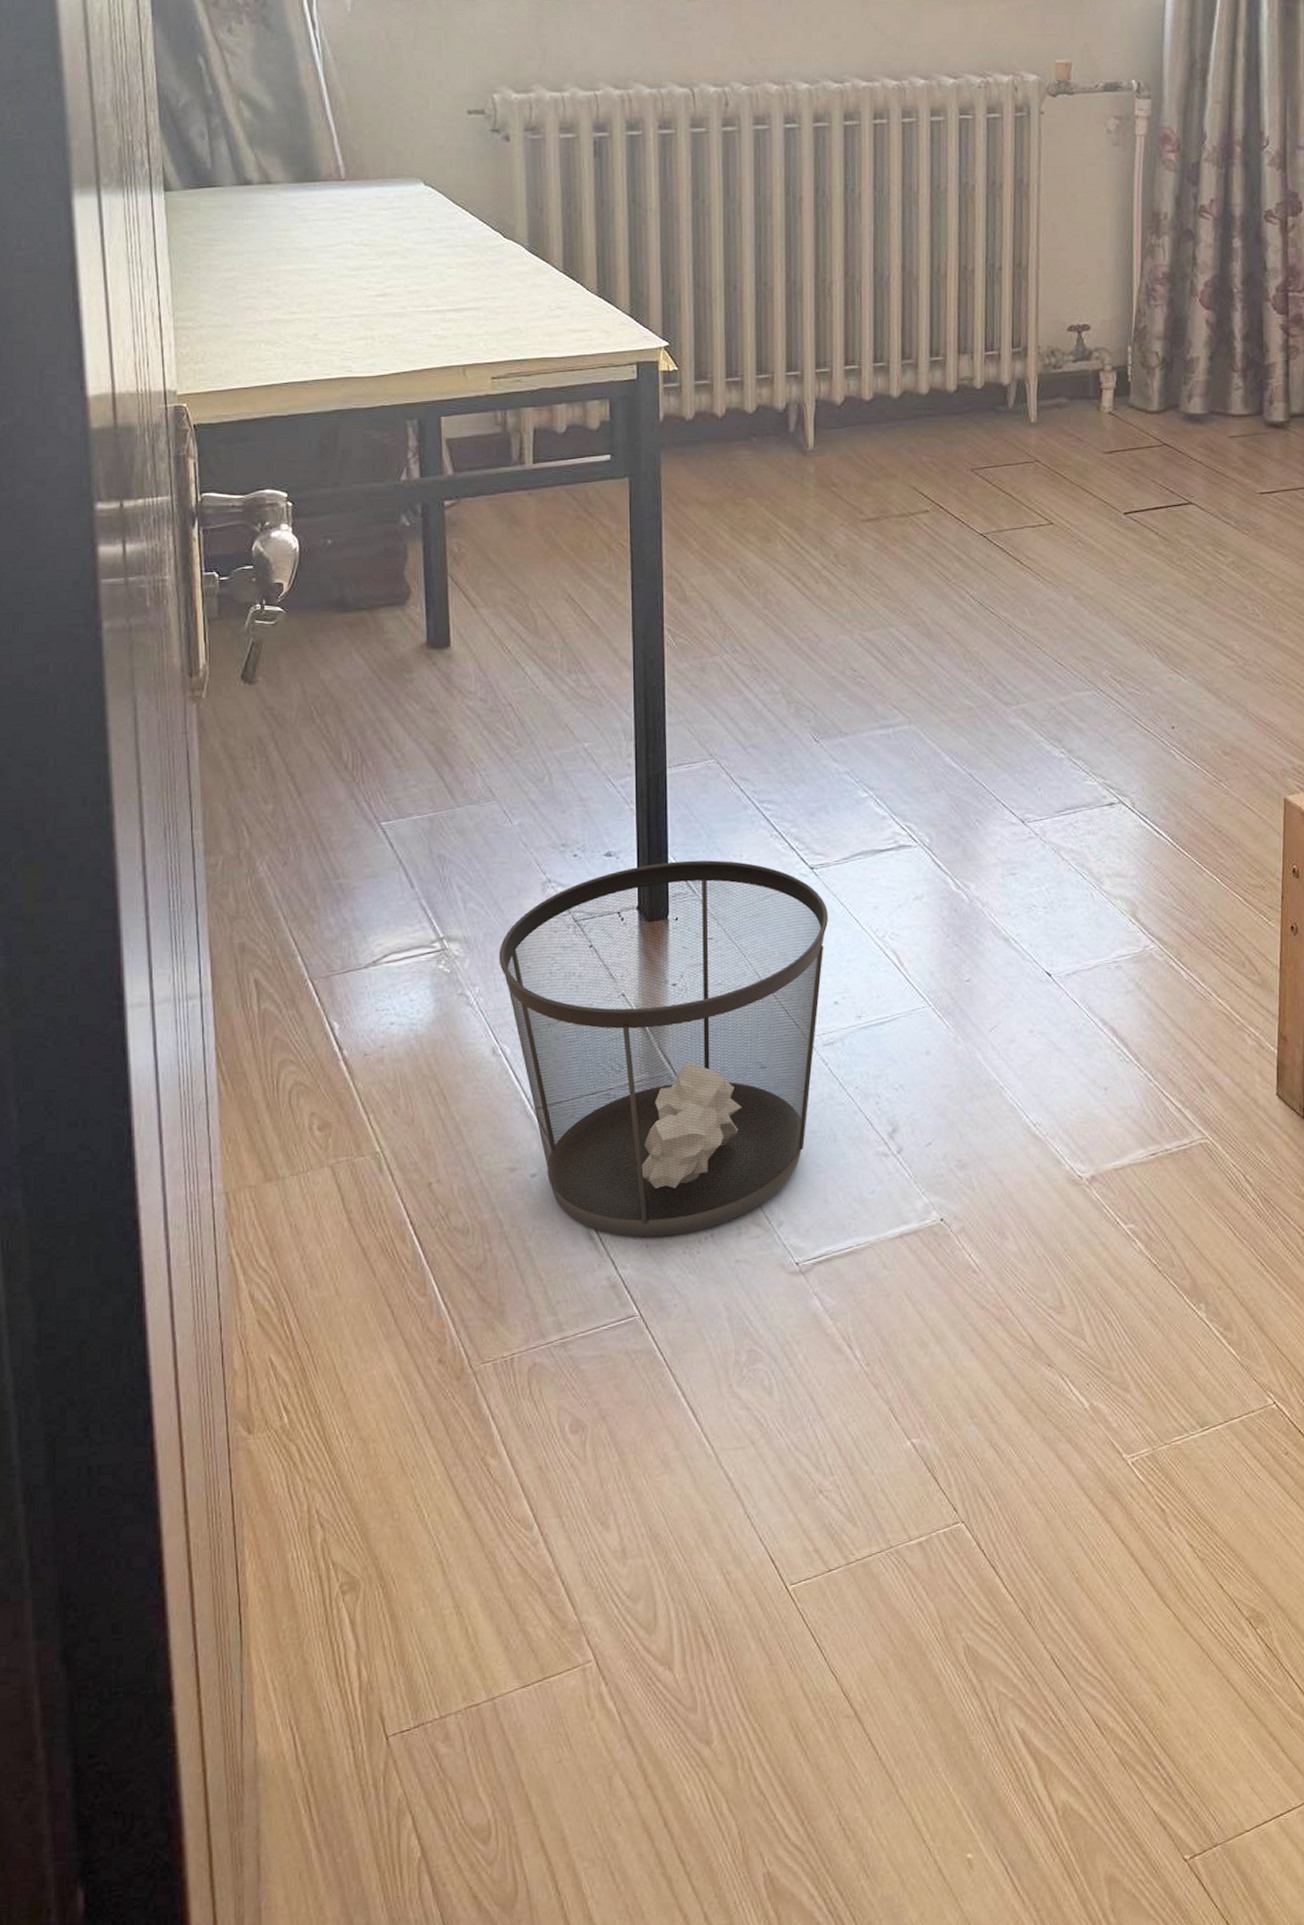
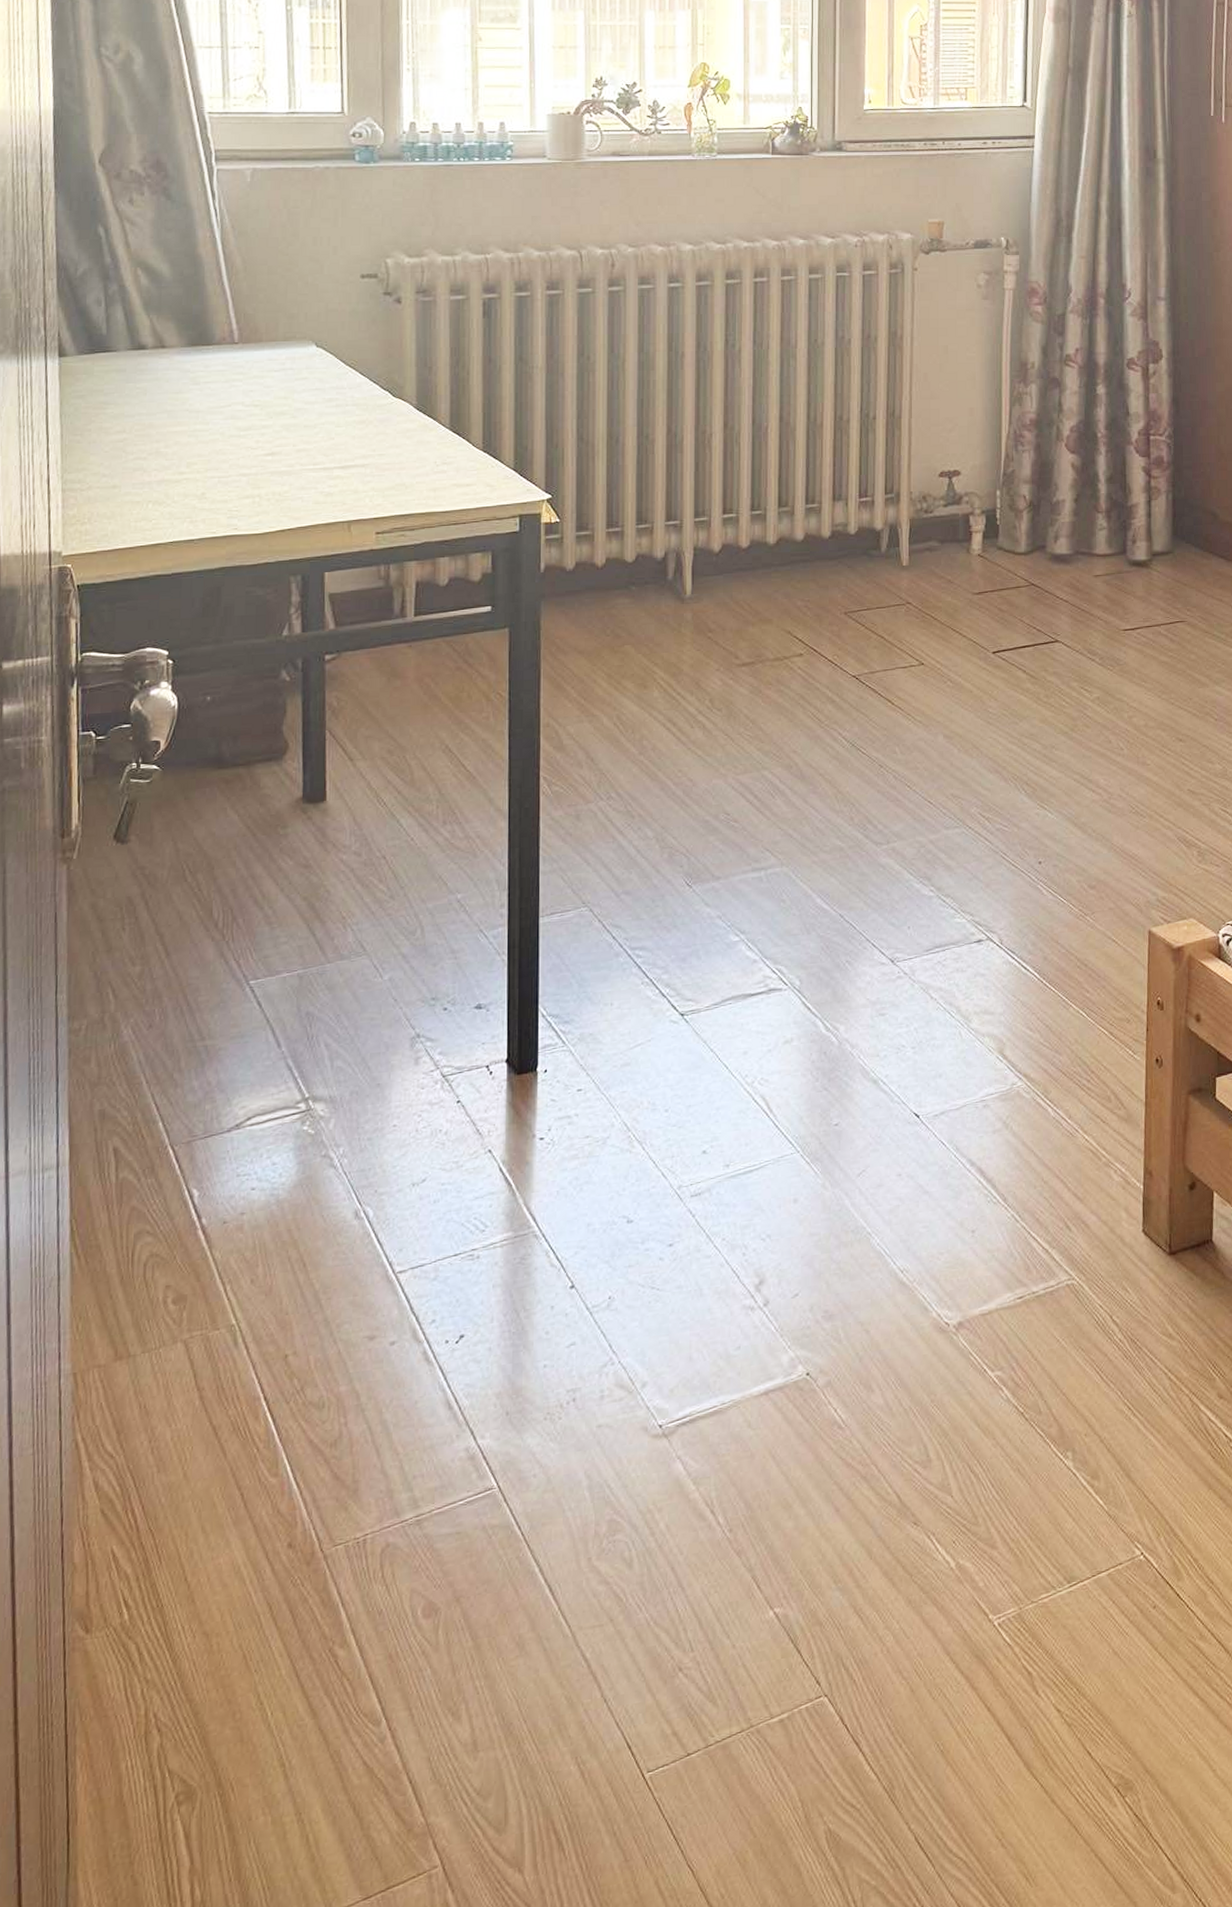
waste bin: present [498,860,828,1238] -> none [364,1009,697,1405]

